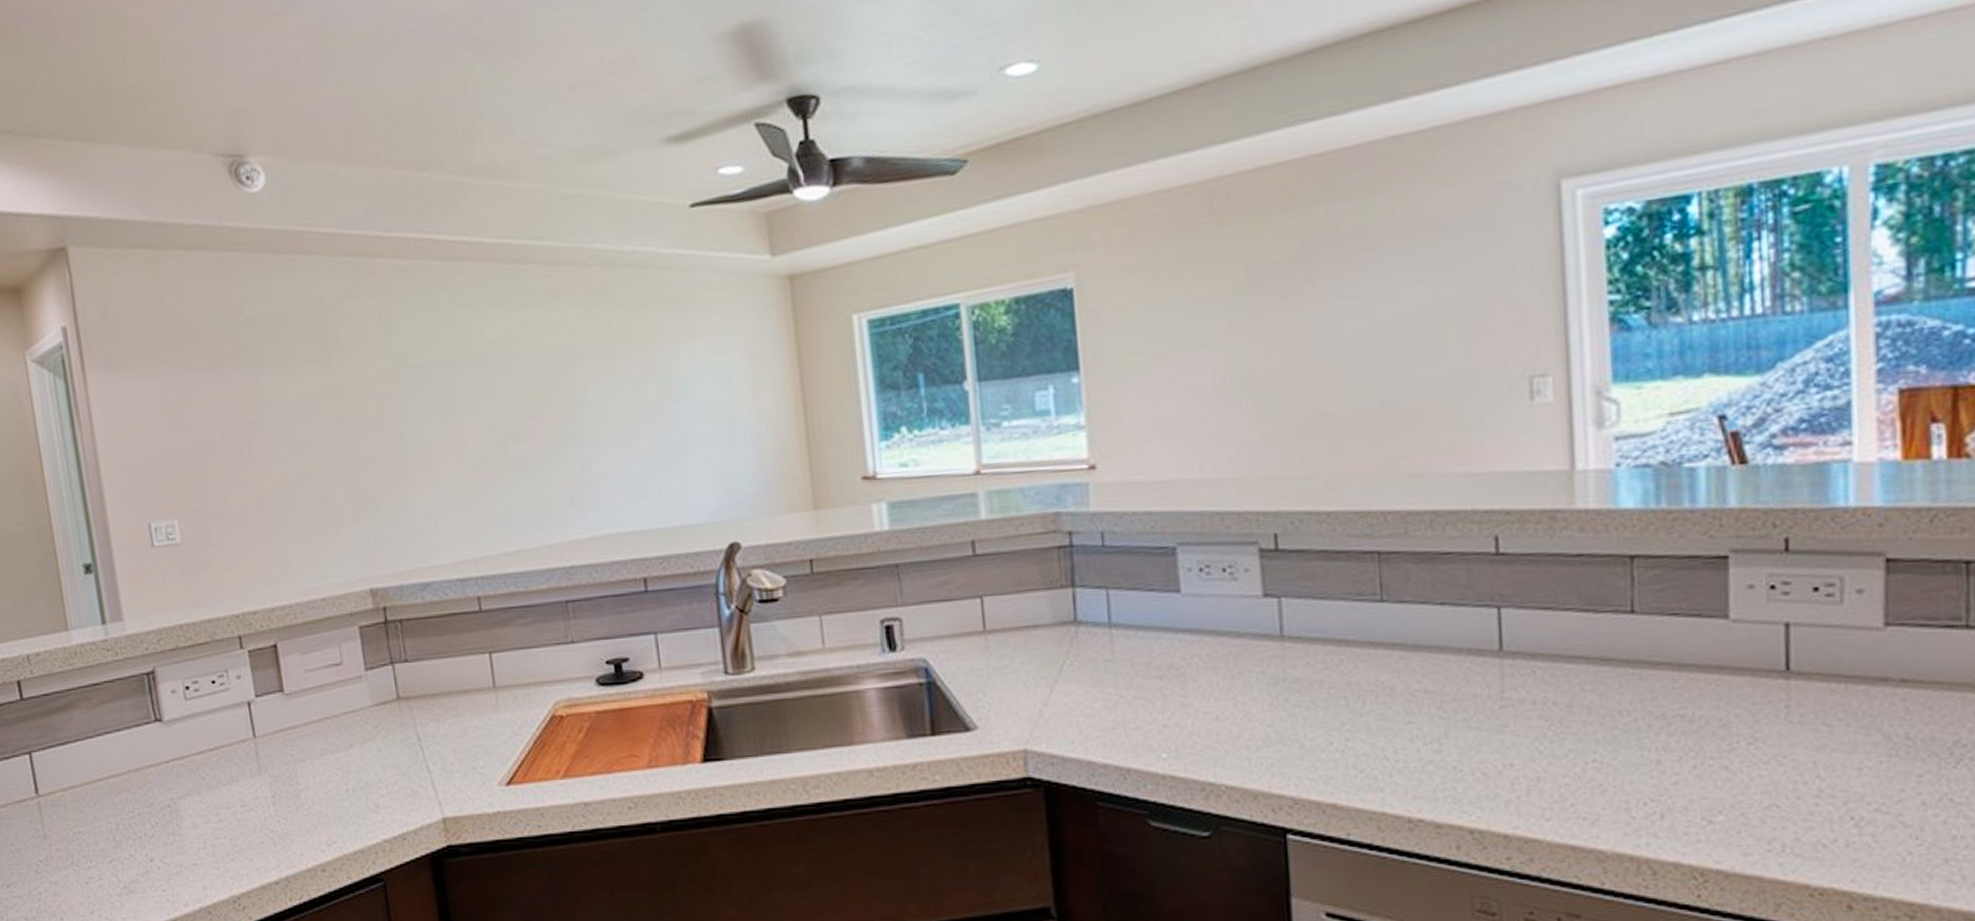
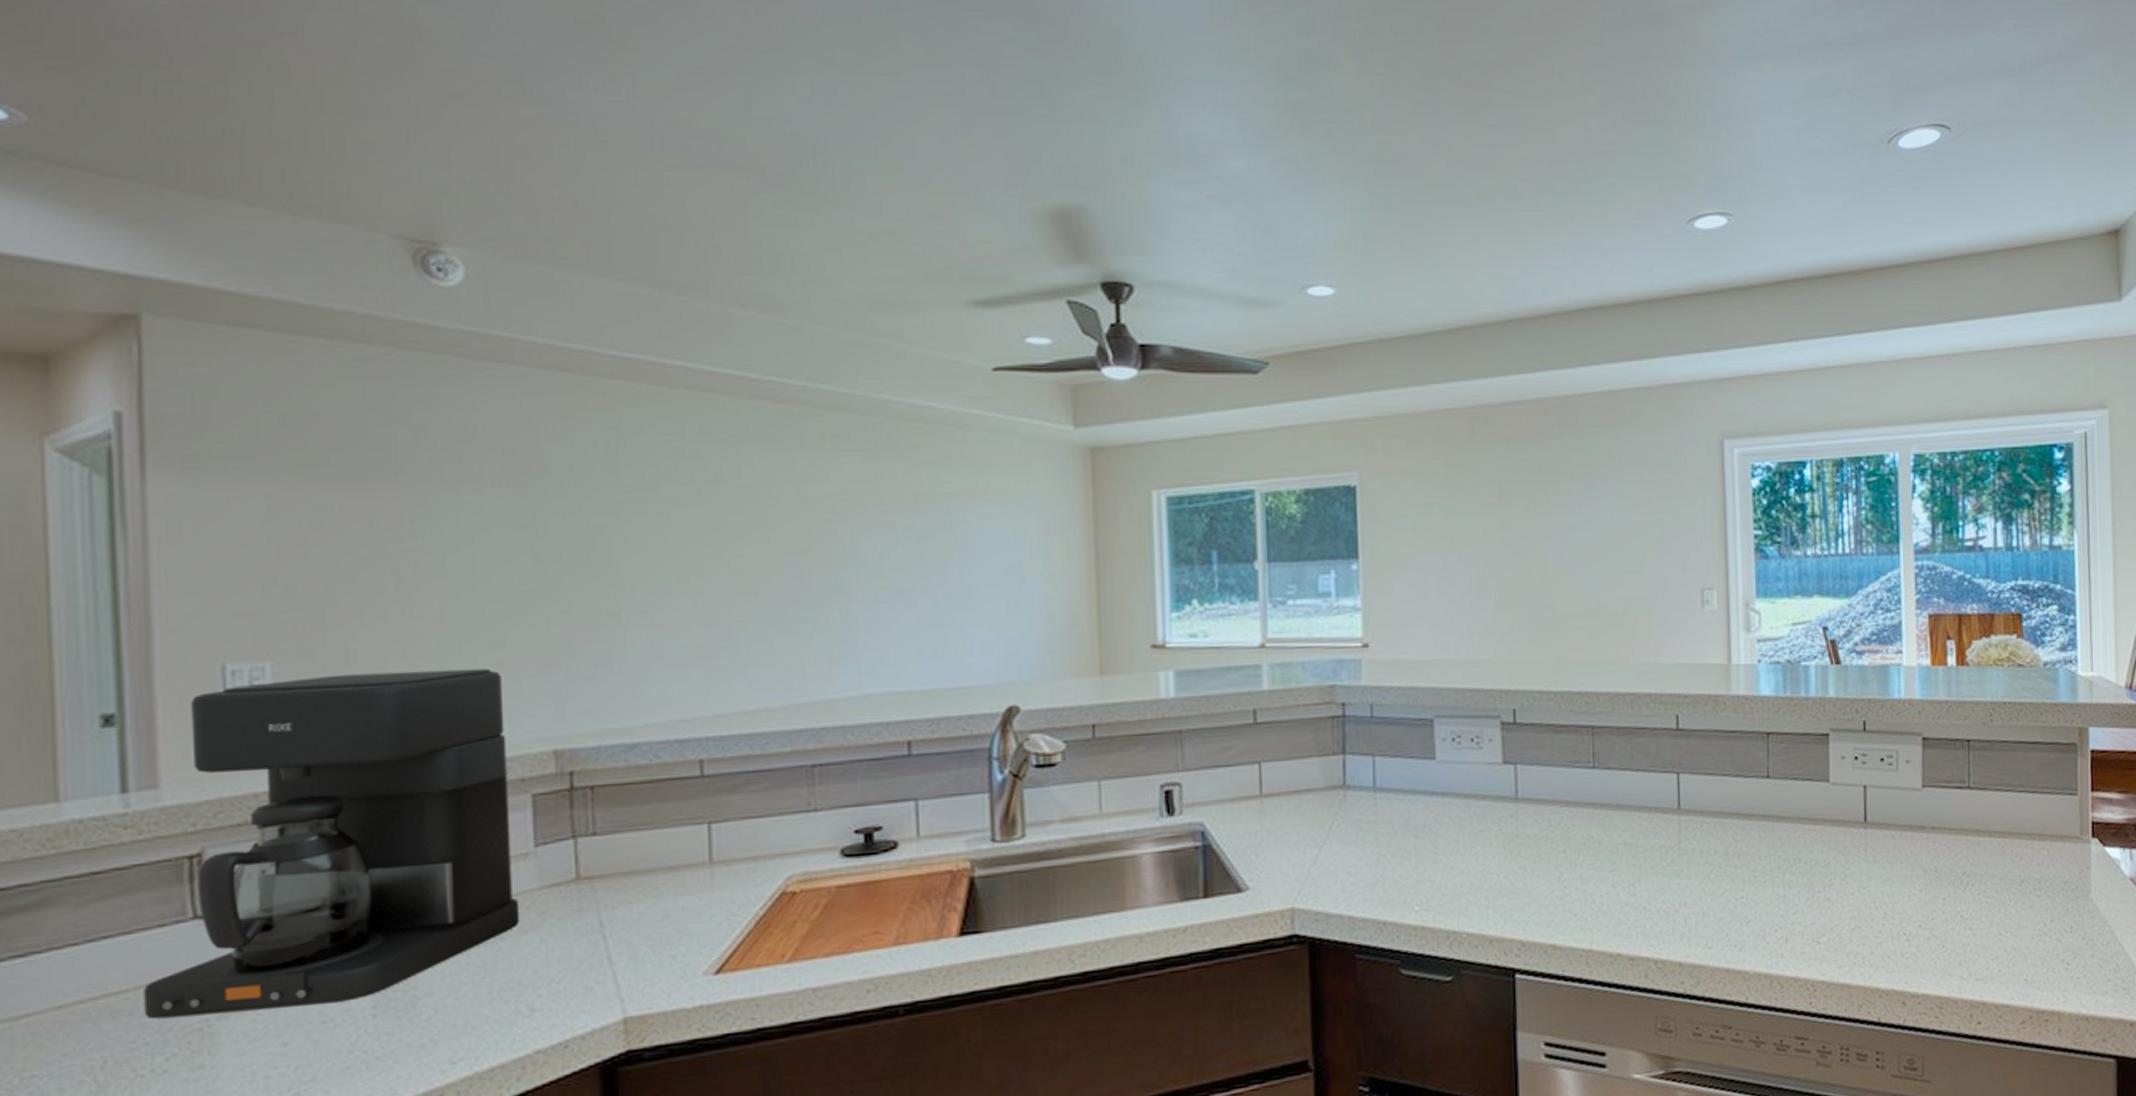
coffee maker: none [133,520,362,796] -> present [144,668,520,1020]

